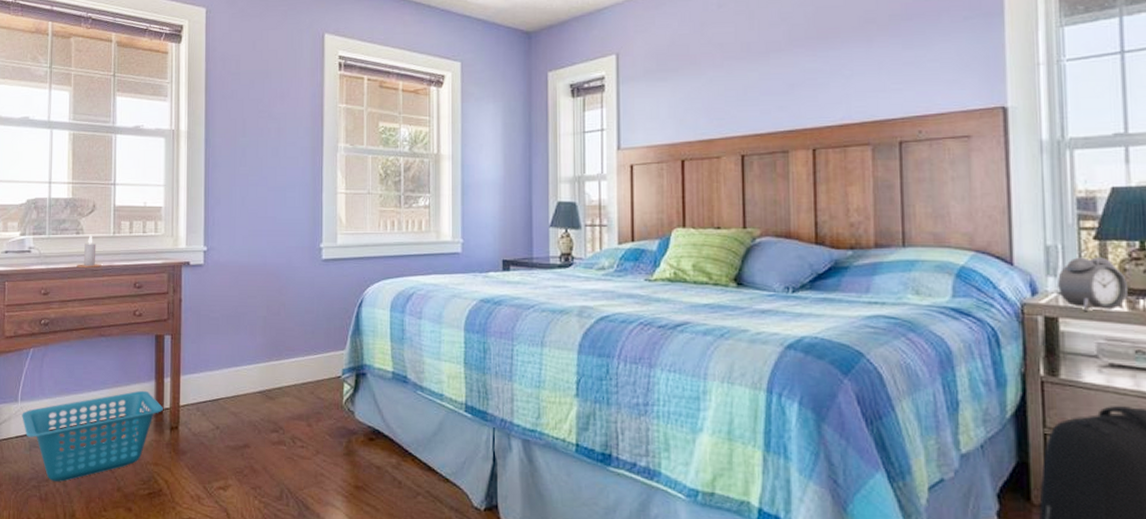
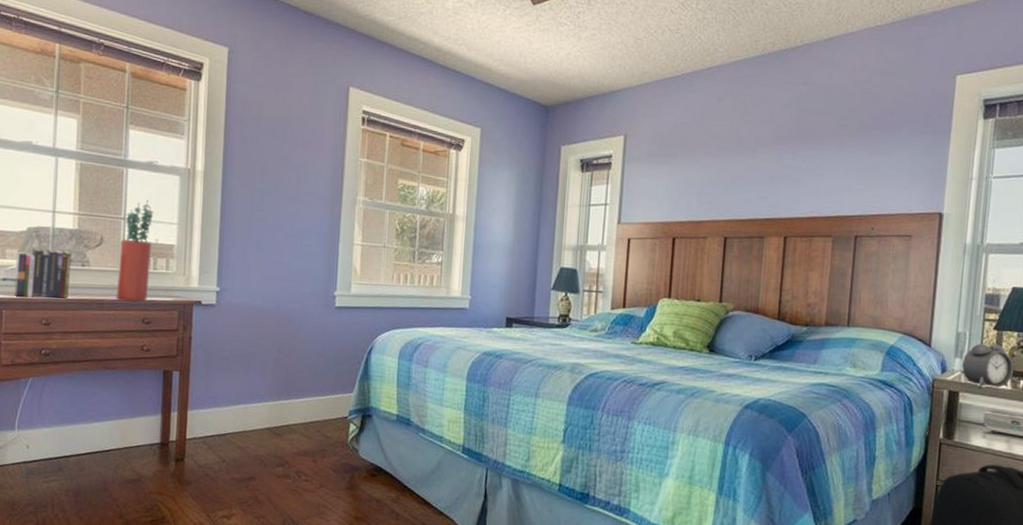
books: none [15,220,67,269] -> present [13,248,72,300]
laundry basket: present [22,390,164,482] -> none [18,423,170,508]
candle: present [76,234,103,269] -> none [81,267,110,302]
vase: none [108,164,142,268] -> present [116,200,154,303]

